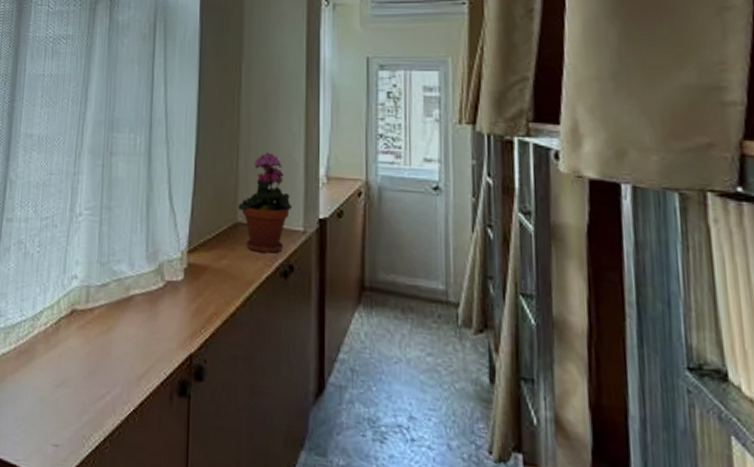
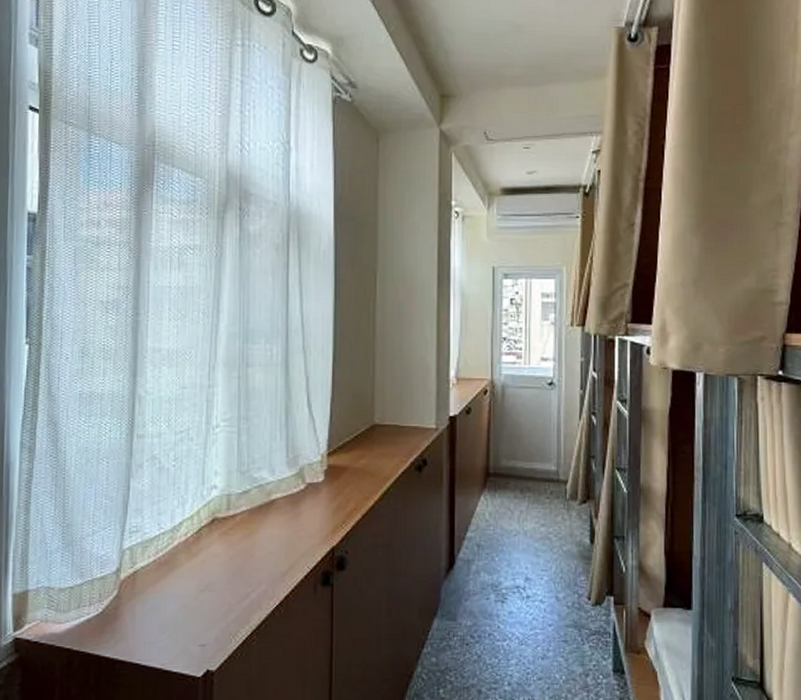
potted plant: present [238,152,293,254] -> none [374,357,426,450]

